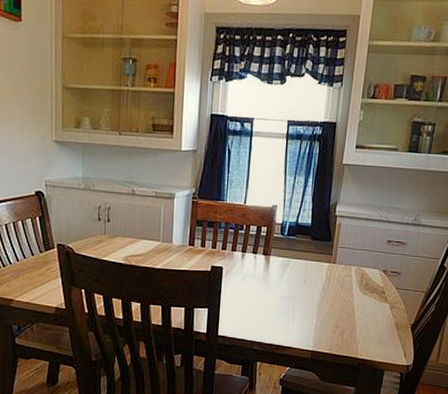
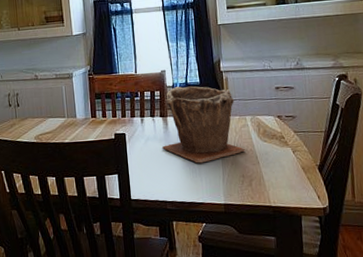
plant pot: none [258,224,344,308] -> present [161,86,245,164]

